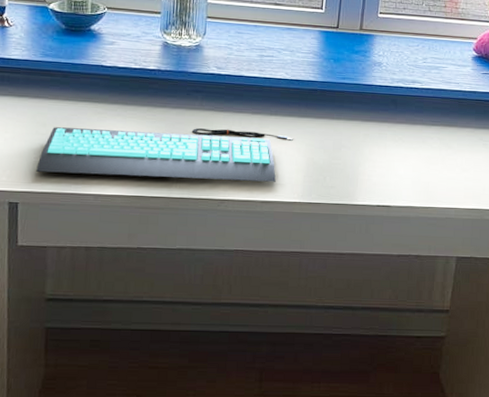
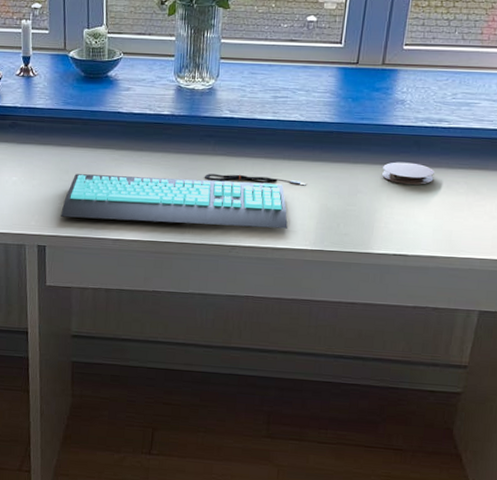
coaster: none [363,118,411,140] -> present [381,162,434,185]

